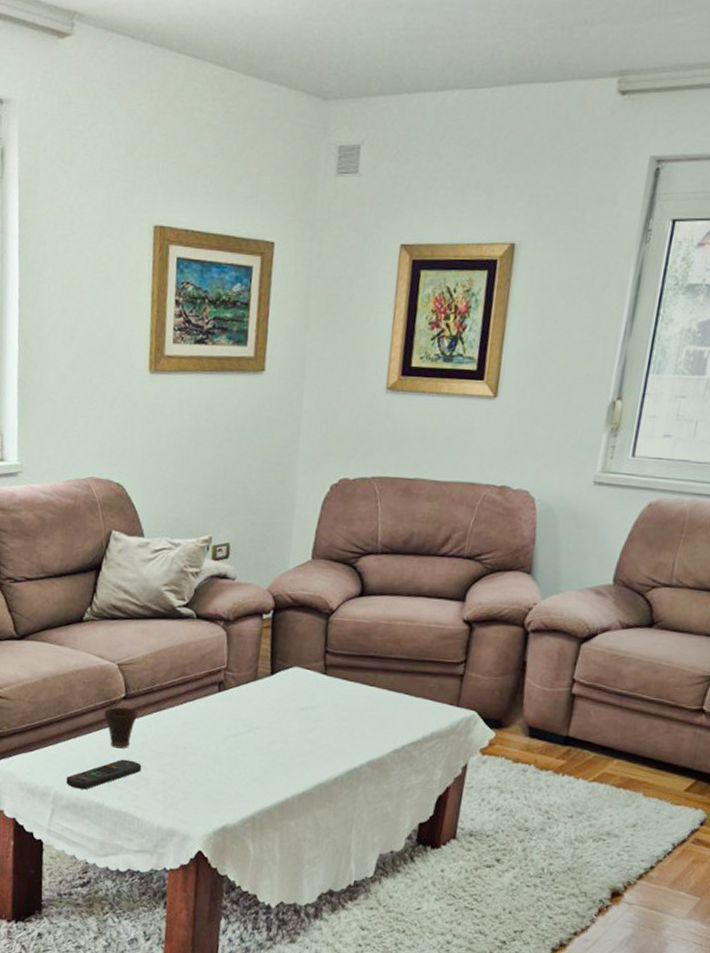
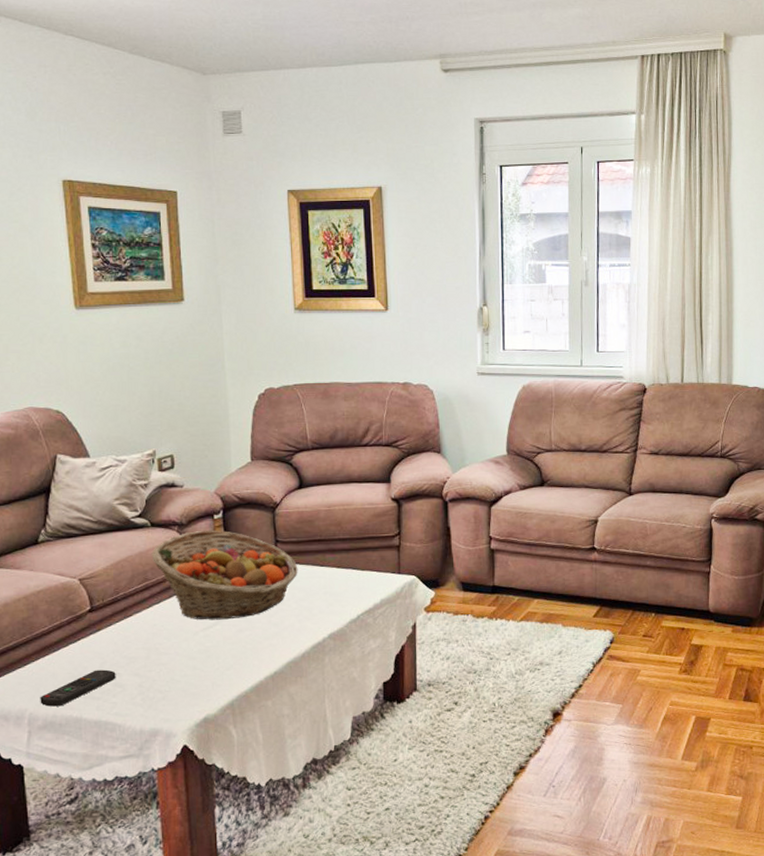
cup: present [103,707,139,749] -> none [70,619,107,660]
fruit basket: none [192,629,345,729] -> present [151,530,298,620]

